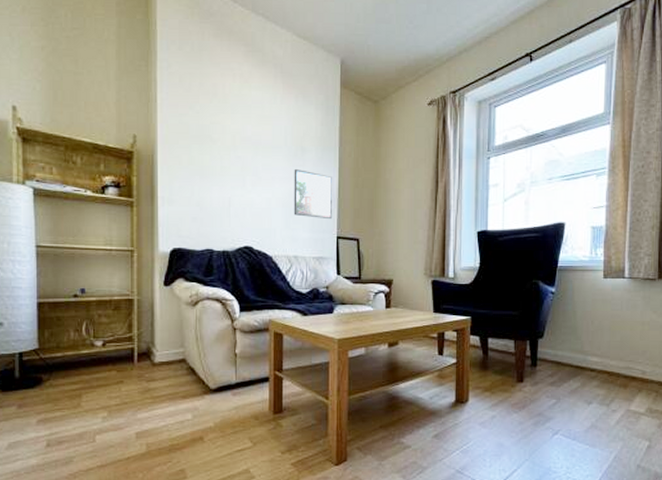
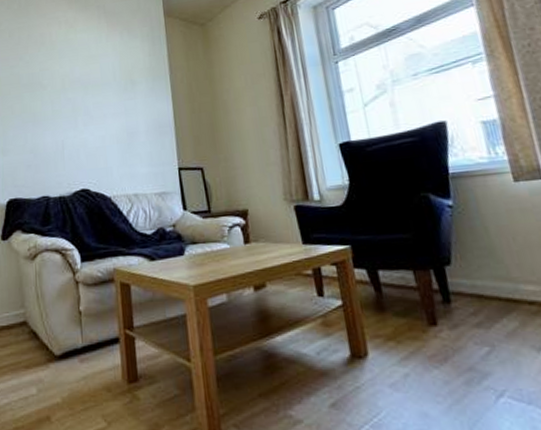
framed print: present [293,169,333,220] -> none [125,102,172,151]

